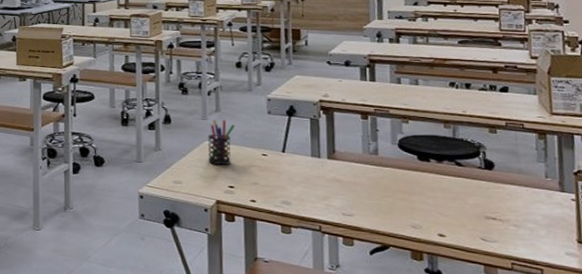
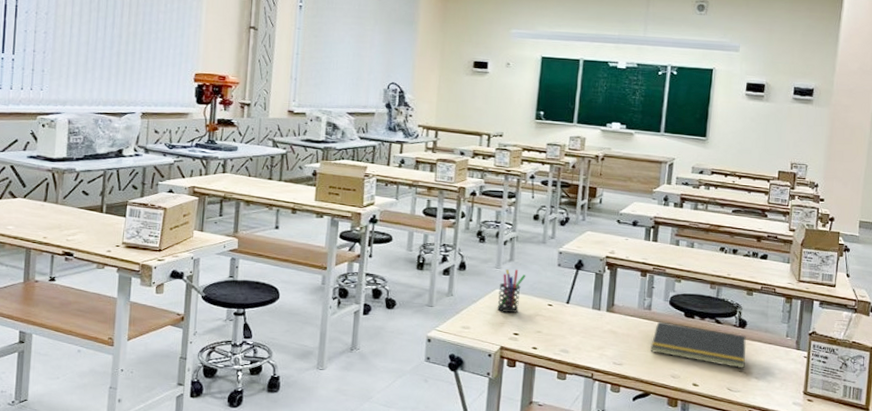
notepad: none [383,167,500,216] -> present [650,321,747,369]

